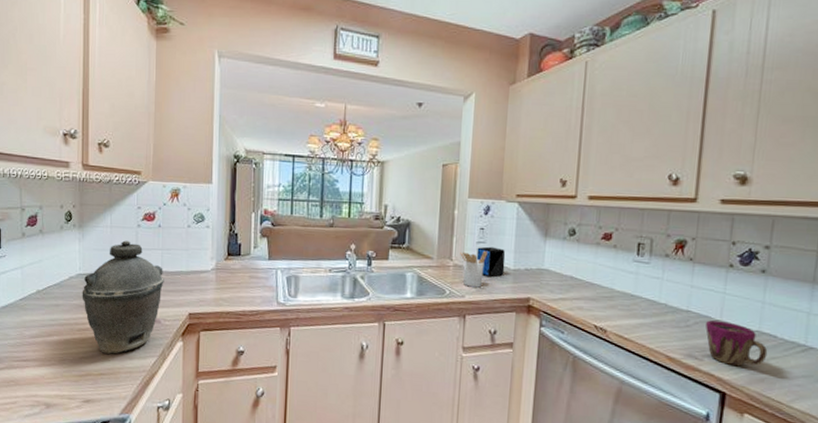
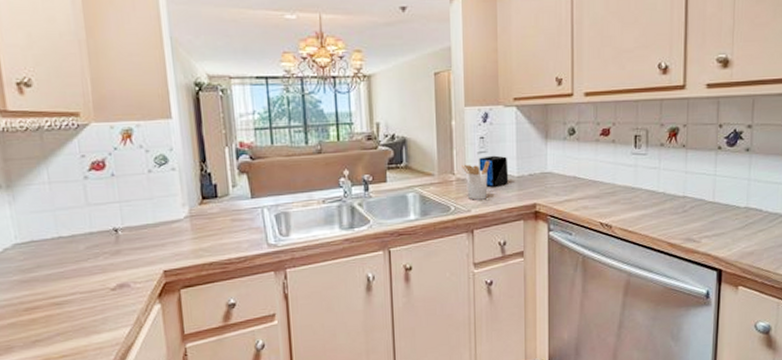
kettle: present [82,240,164,354] -> none [22,196,128,332]
cup: present [705,320,768,366] -> none [701,202,755,243]

